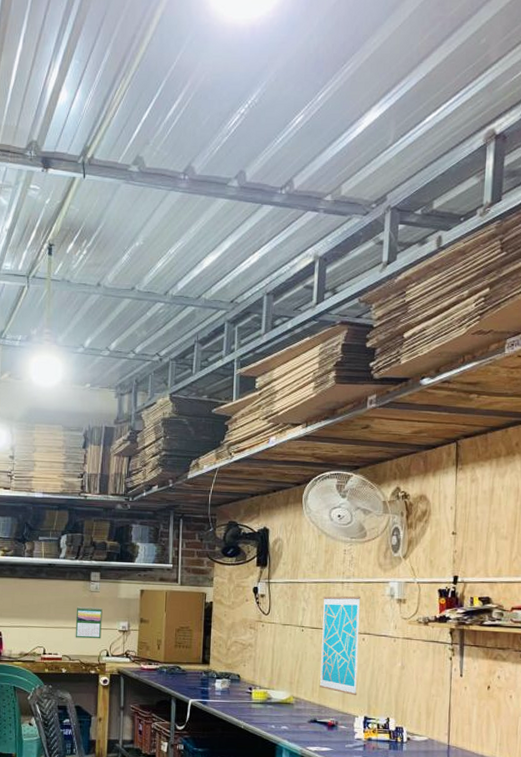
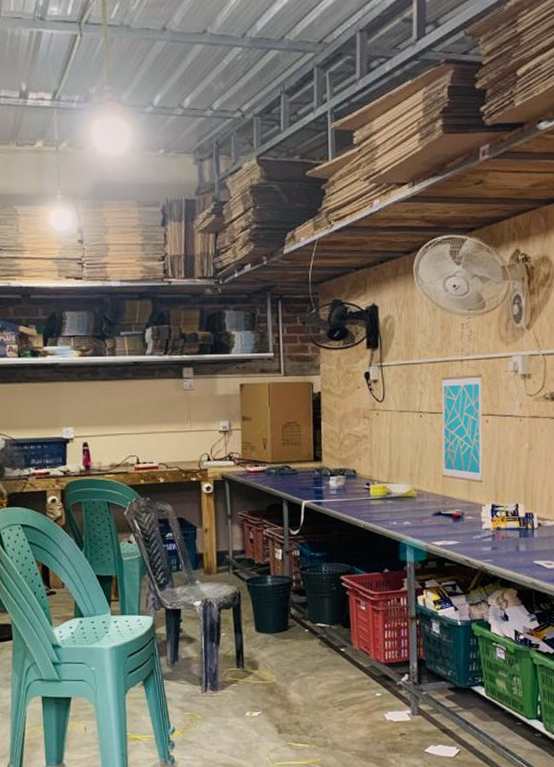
calendar: present [75,606,103,639] -> none [169,407,200,443]

